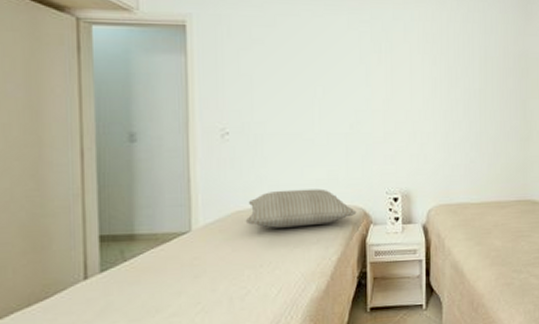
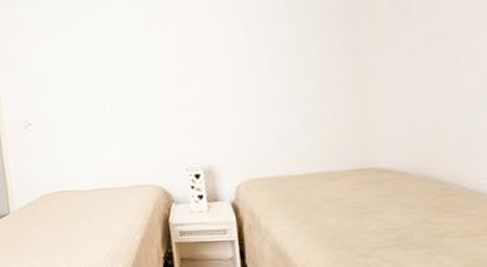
pillow: present [245,189,357,228] -> none [52,169,156,210]

